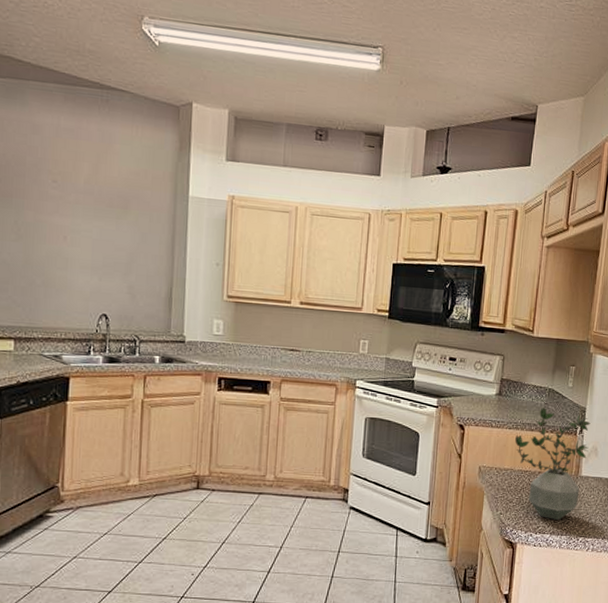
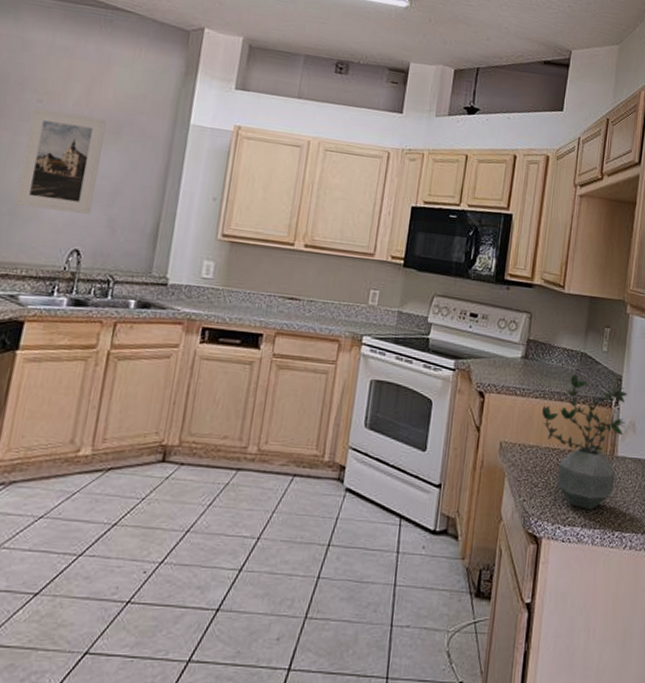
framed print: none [46,187,116,283] -> present [15,107,107,215]

